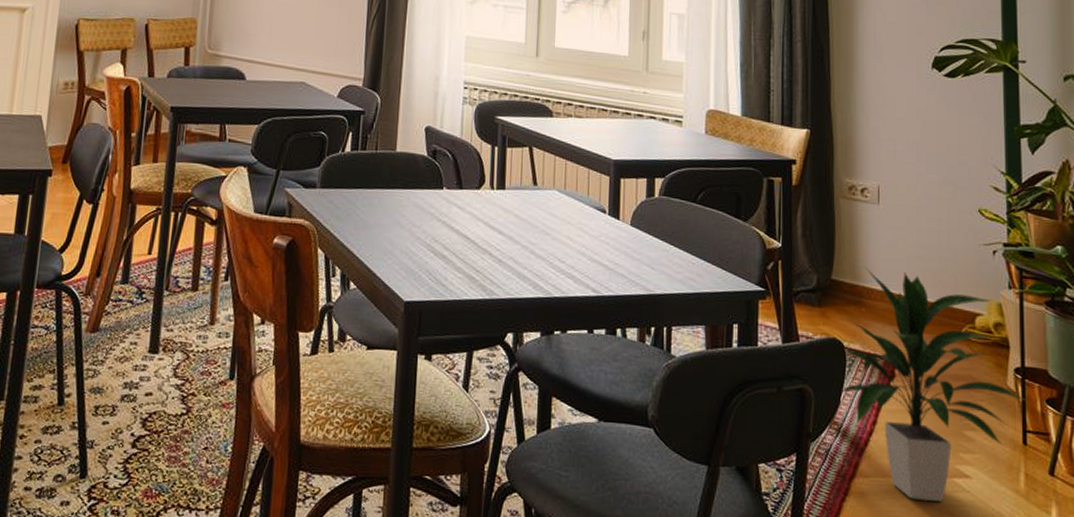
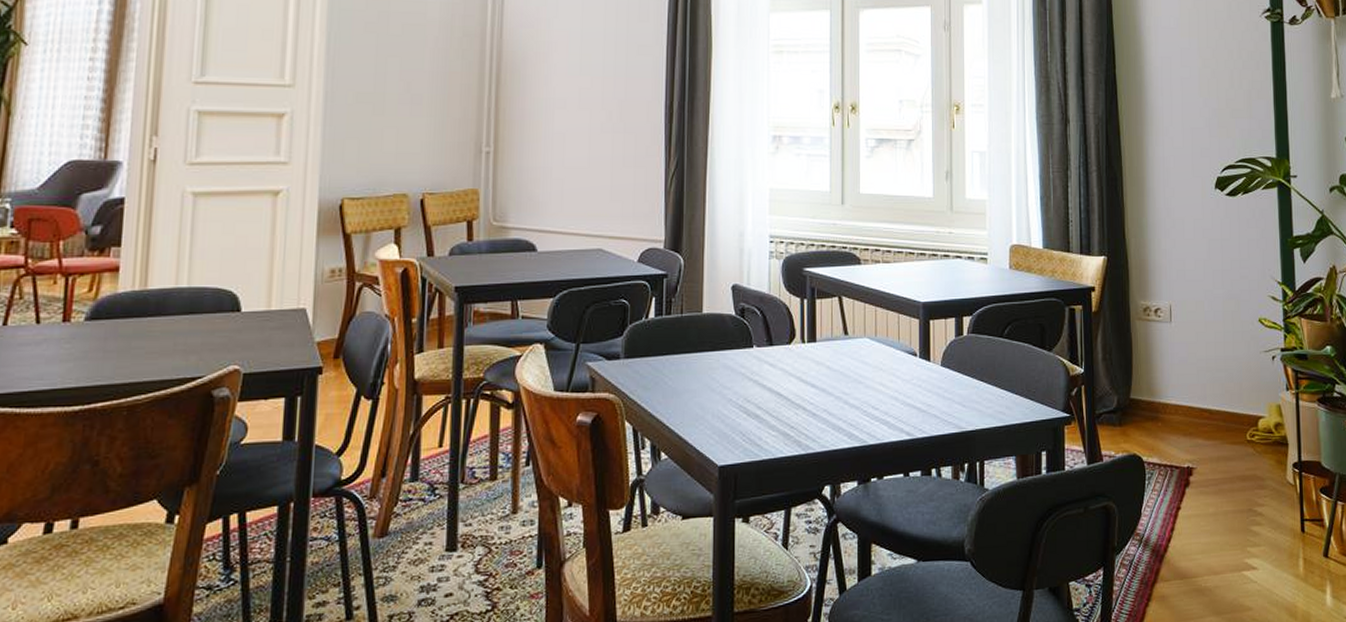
indoor plant: present [842,265,1029,501] -> none [1142,382,1305,596]

